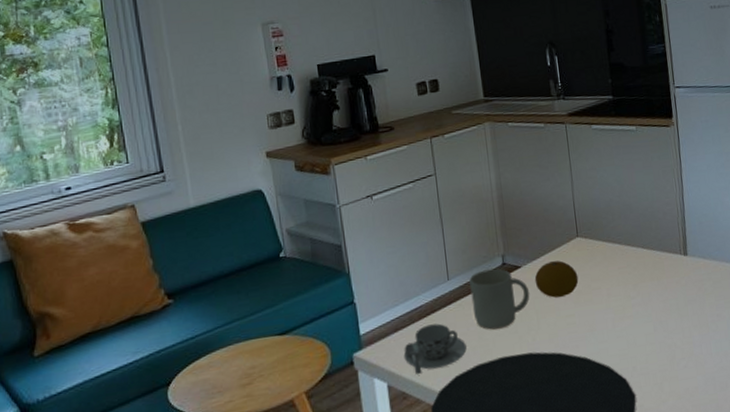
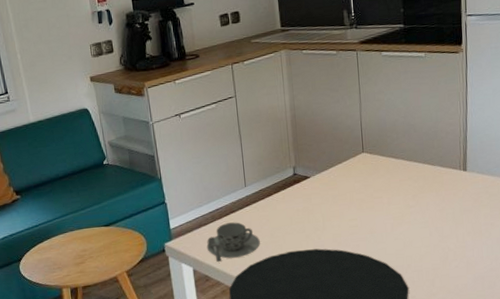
mug: present [469,268,530,330] -> none [264,178,317,229]
fruit: present [534,260,579,298] -> none [322,173,362,204]

